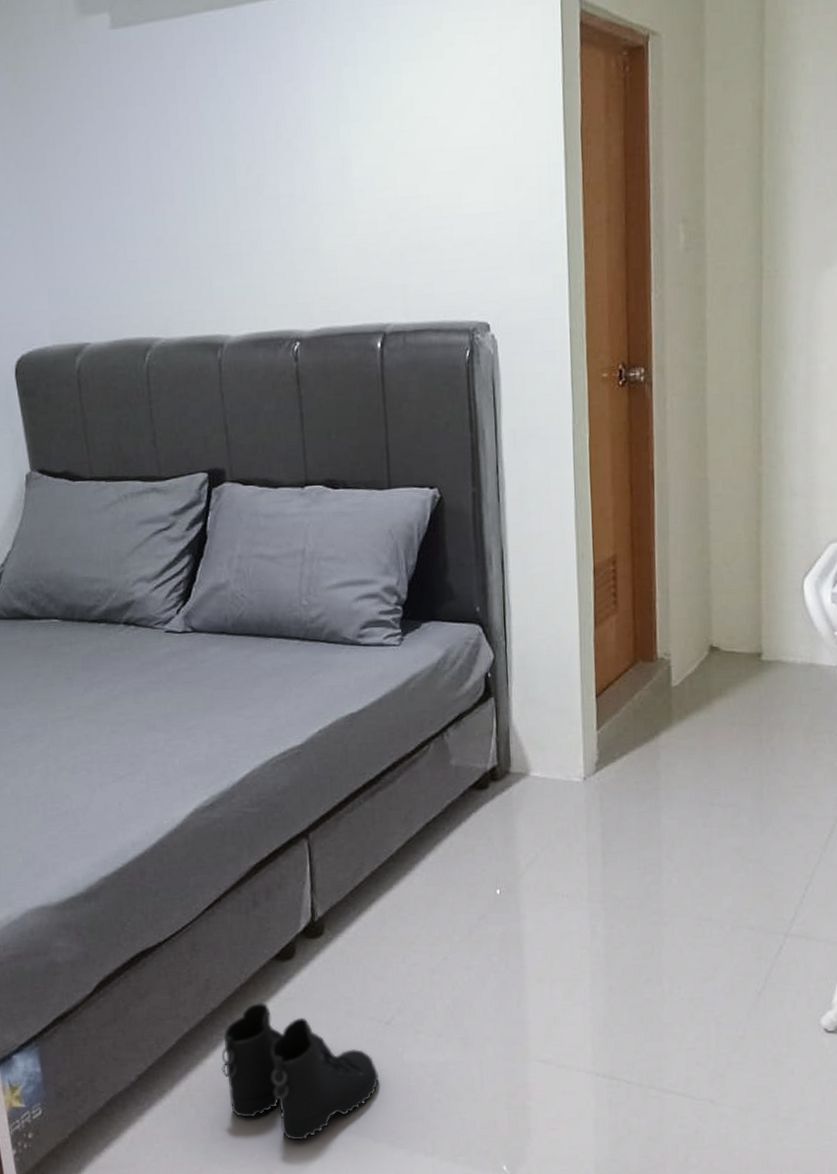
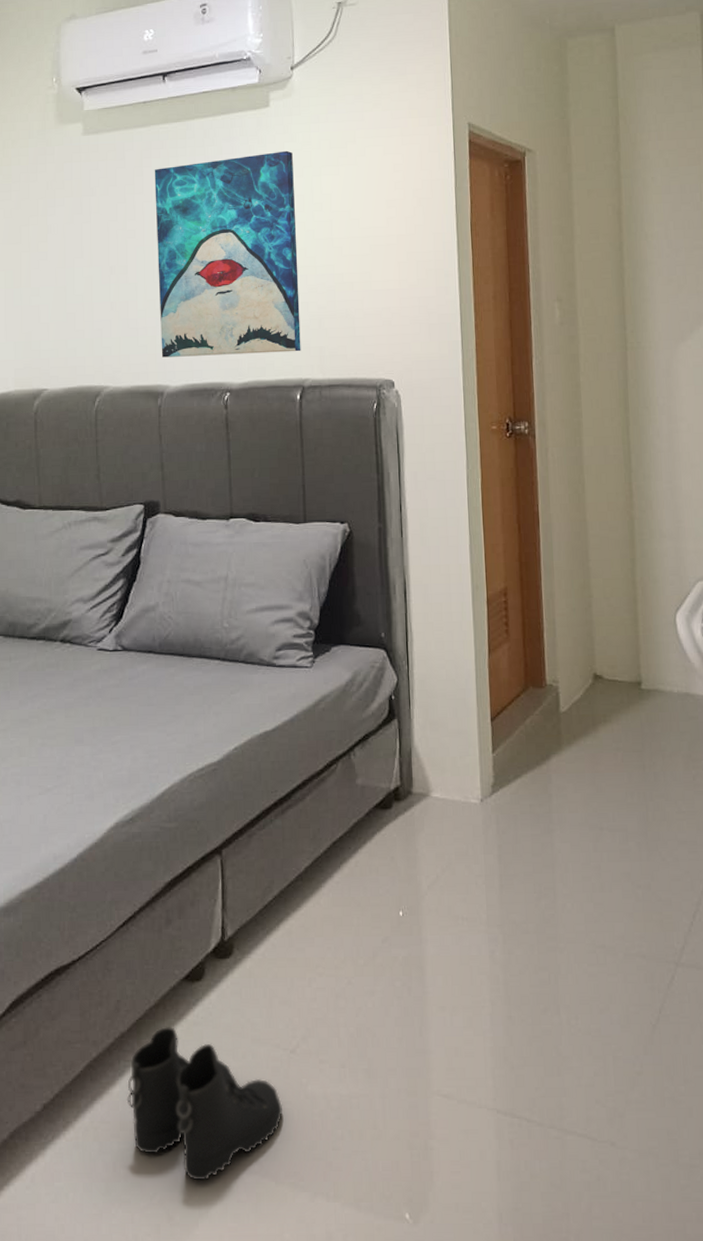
wall art: none [199,41,381,303] -> present [154,150,301,358]

